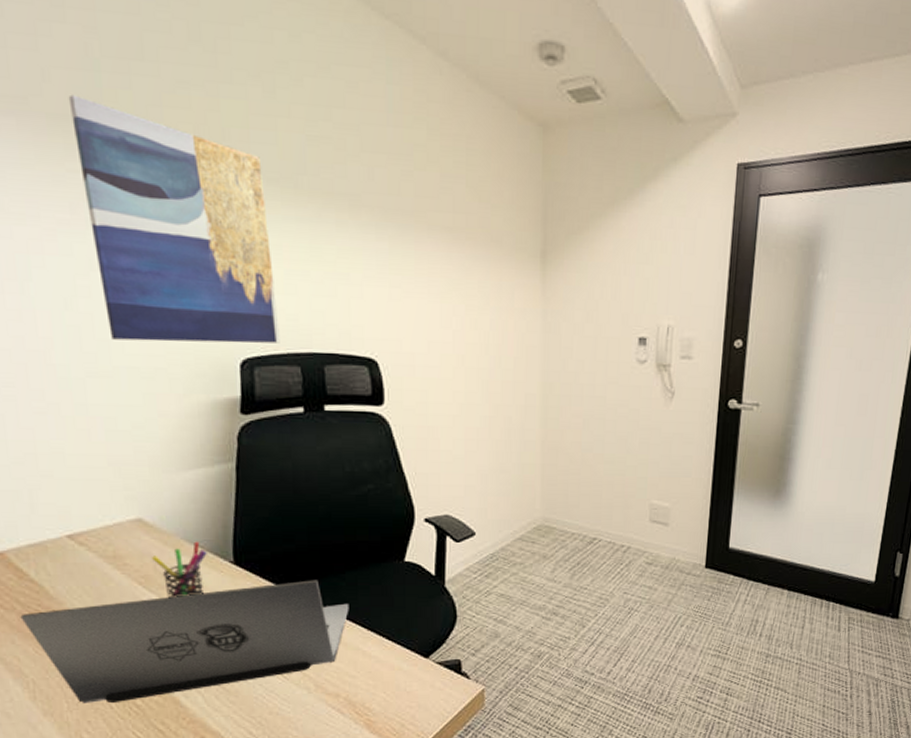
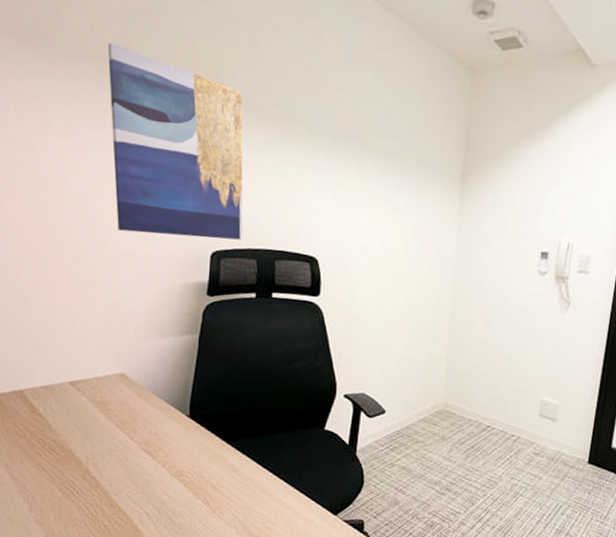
laptop: present [20,580,349,704] -> none [29,437,276,521]
pen holder: present [152,541,207,599] -> none [129,396,170,441]

